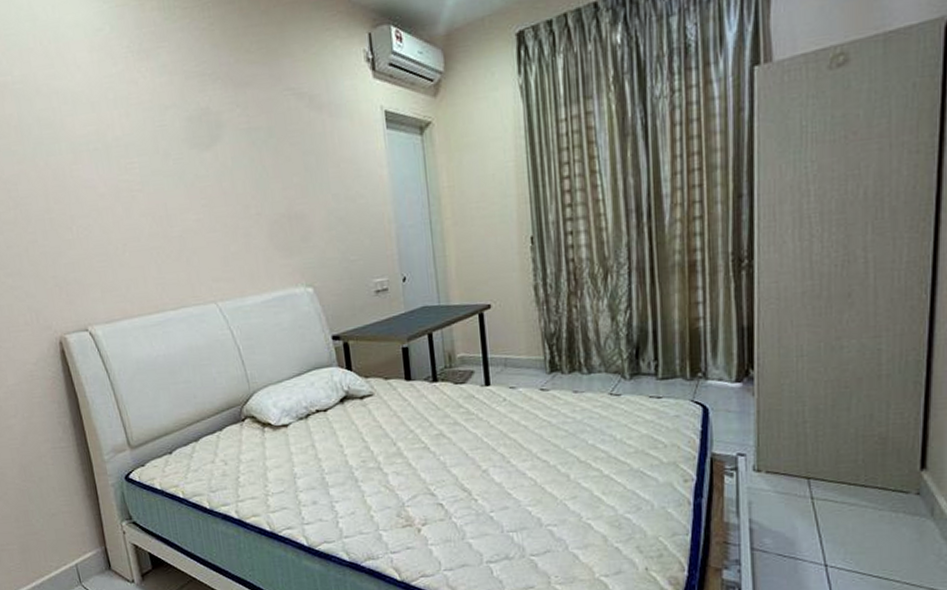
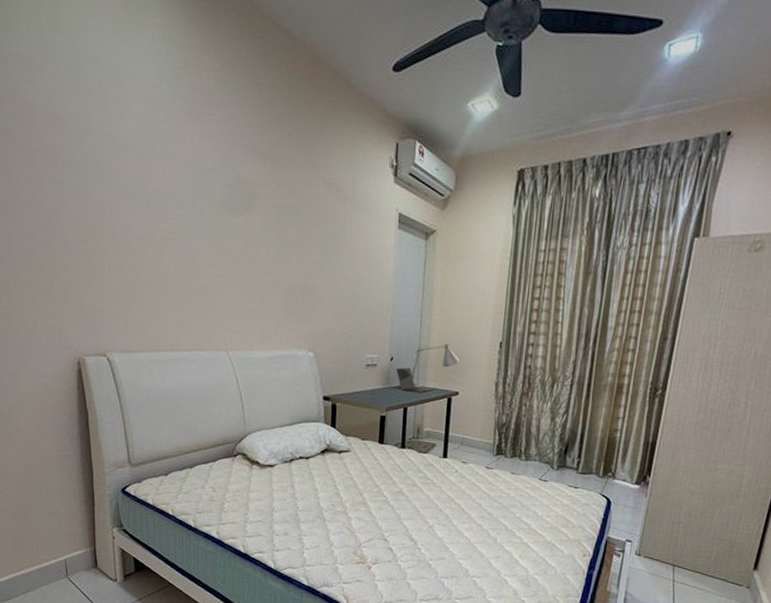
laptop: none [411,286,459,315] -> present [396,368,433,393]
desk lamp: none [429,249,487,308] -> present [411,343,461,388]

